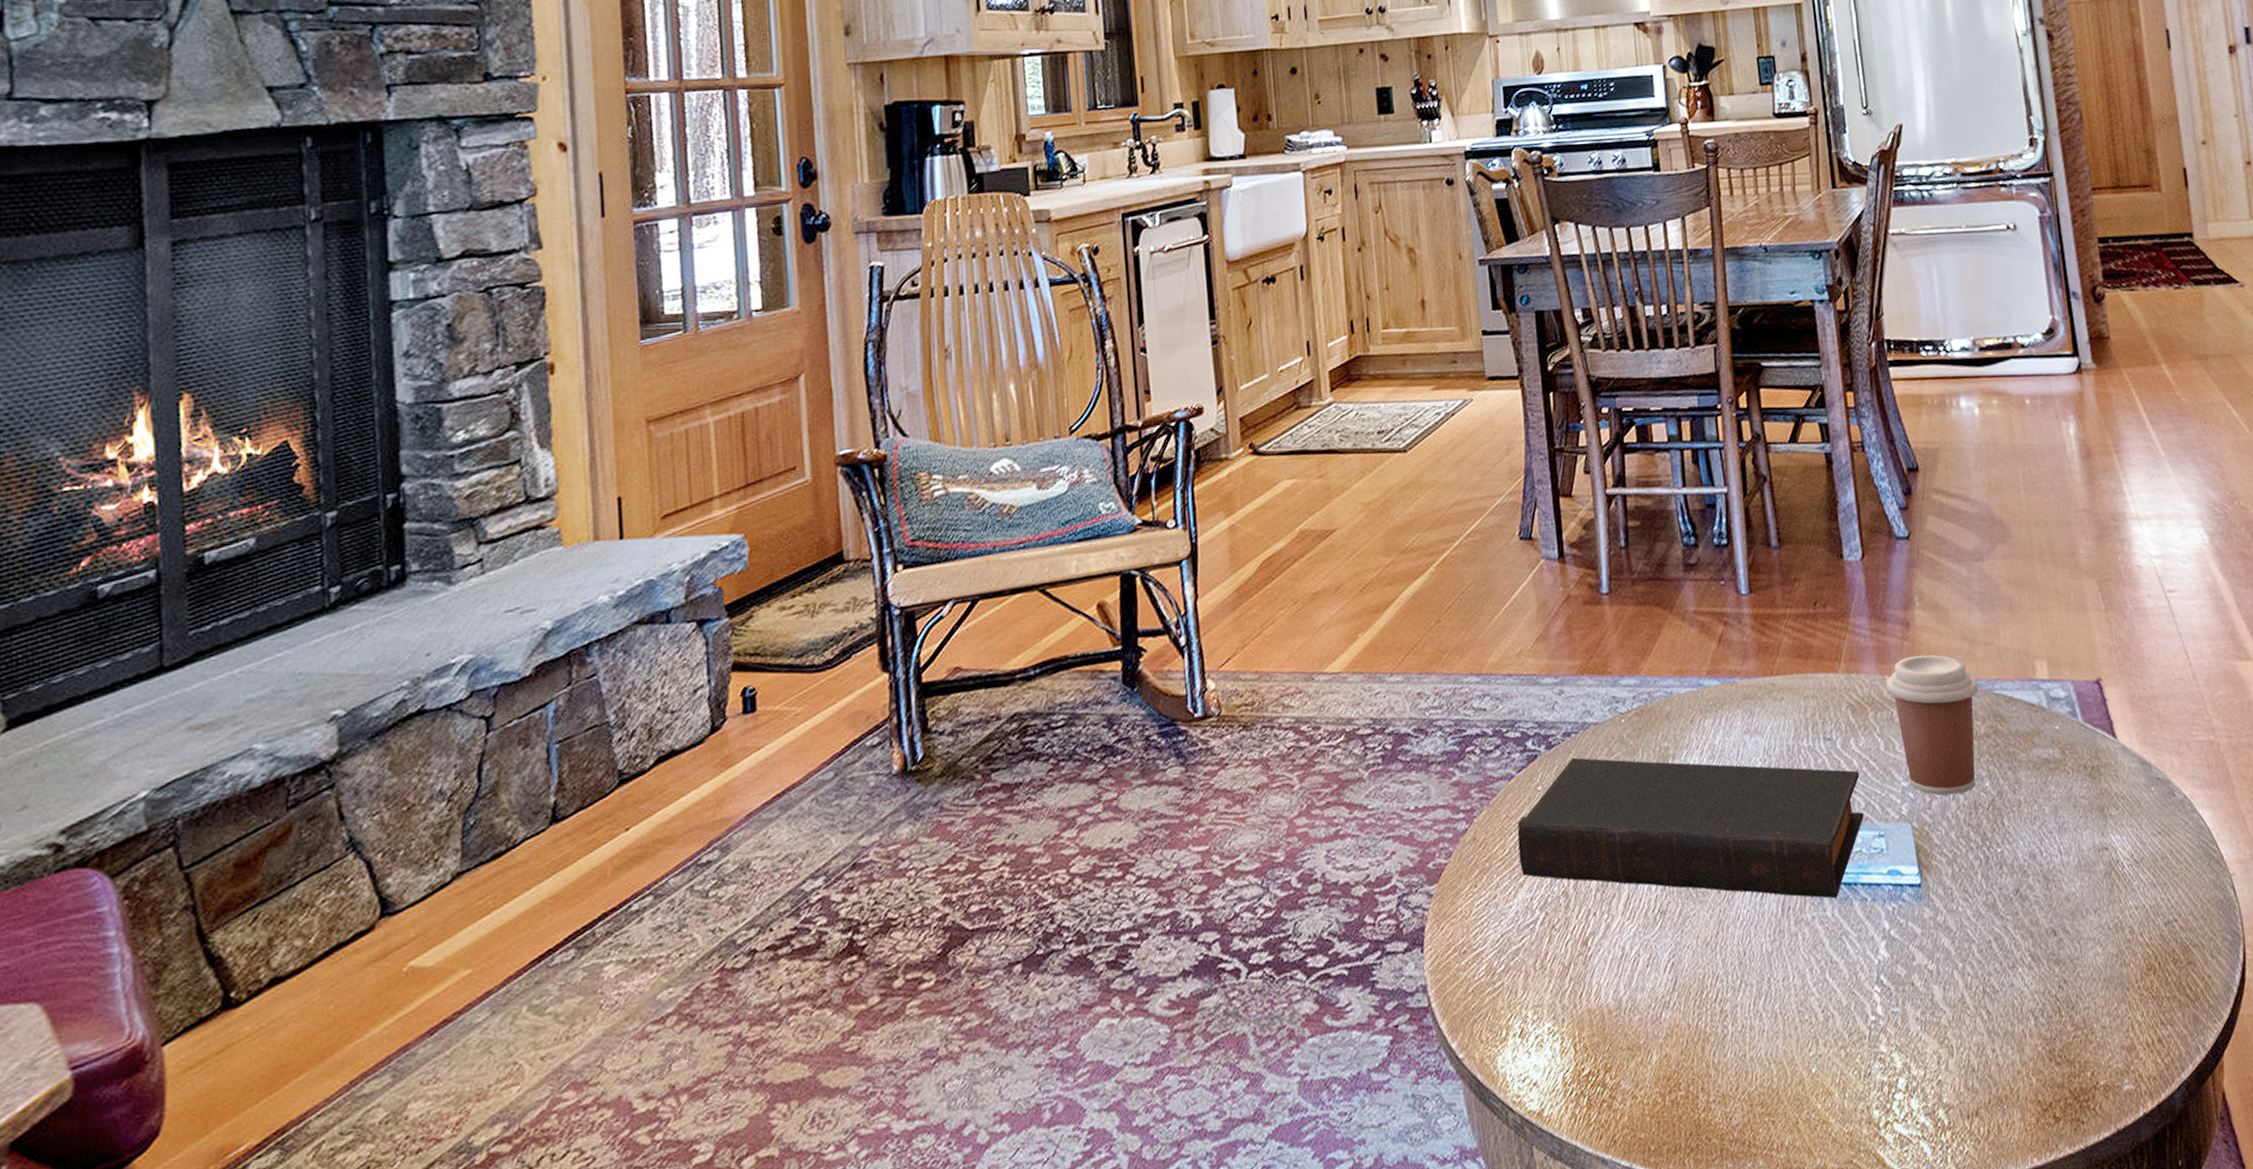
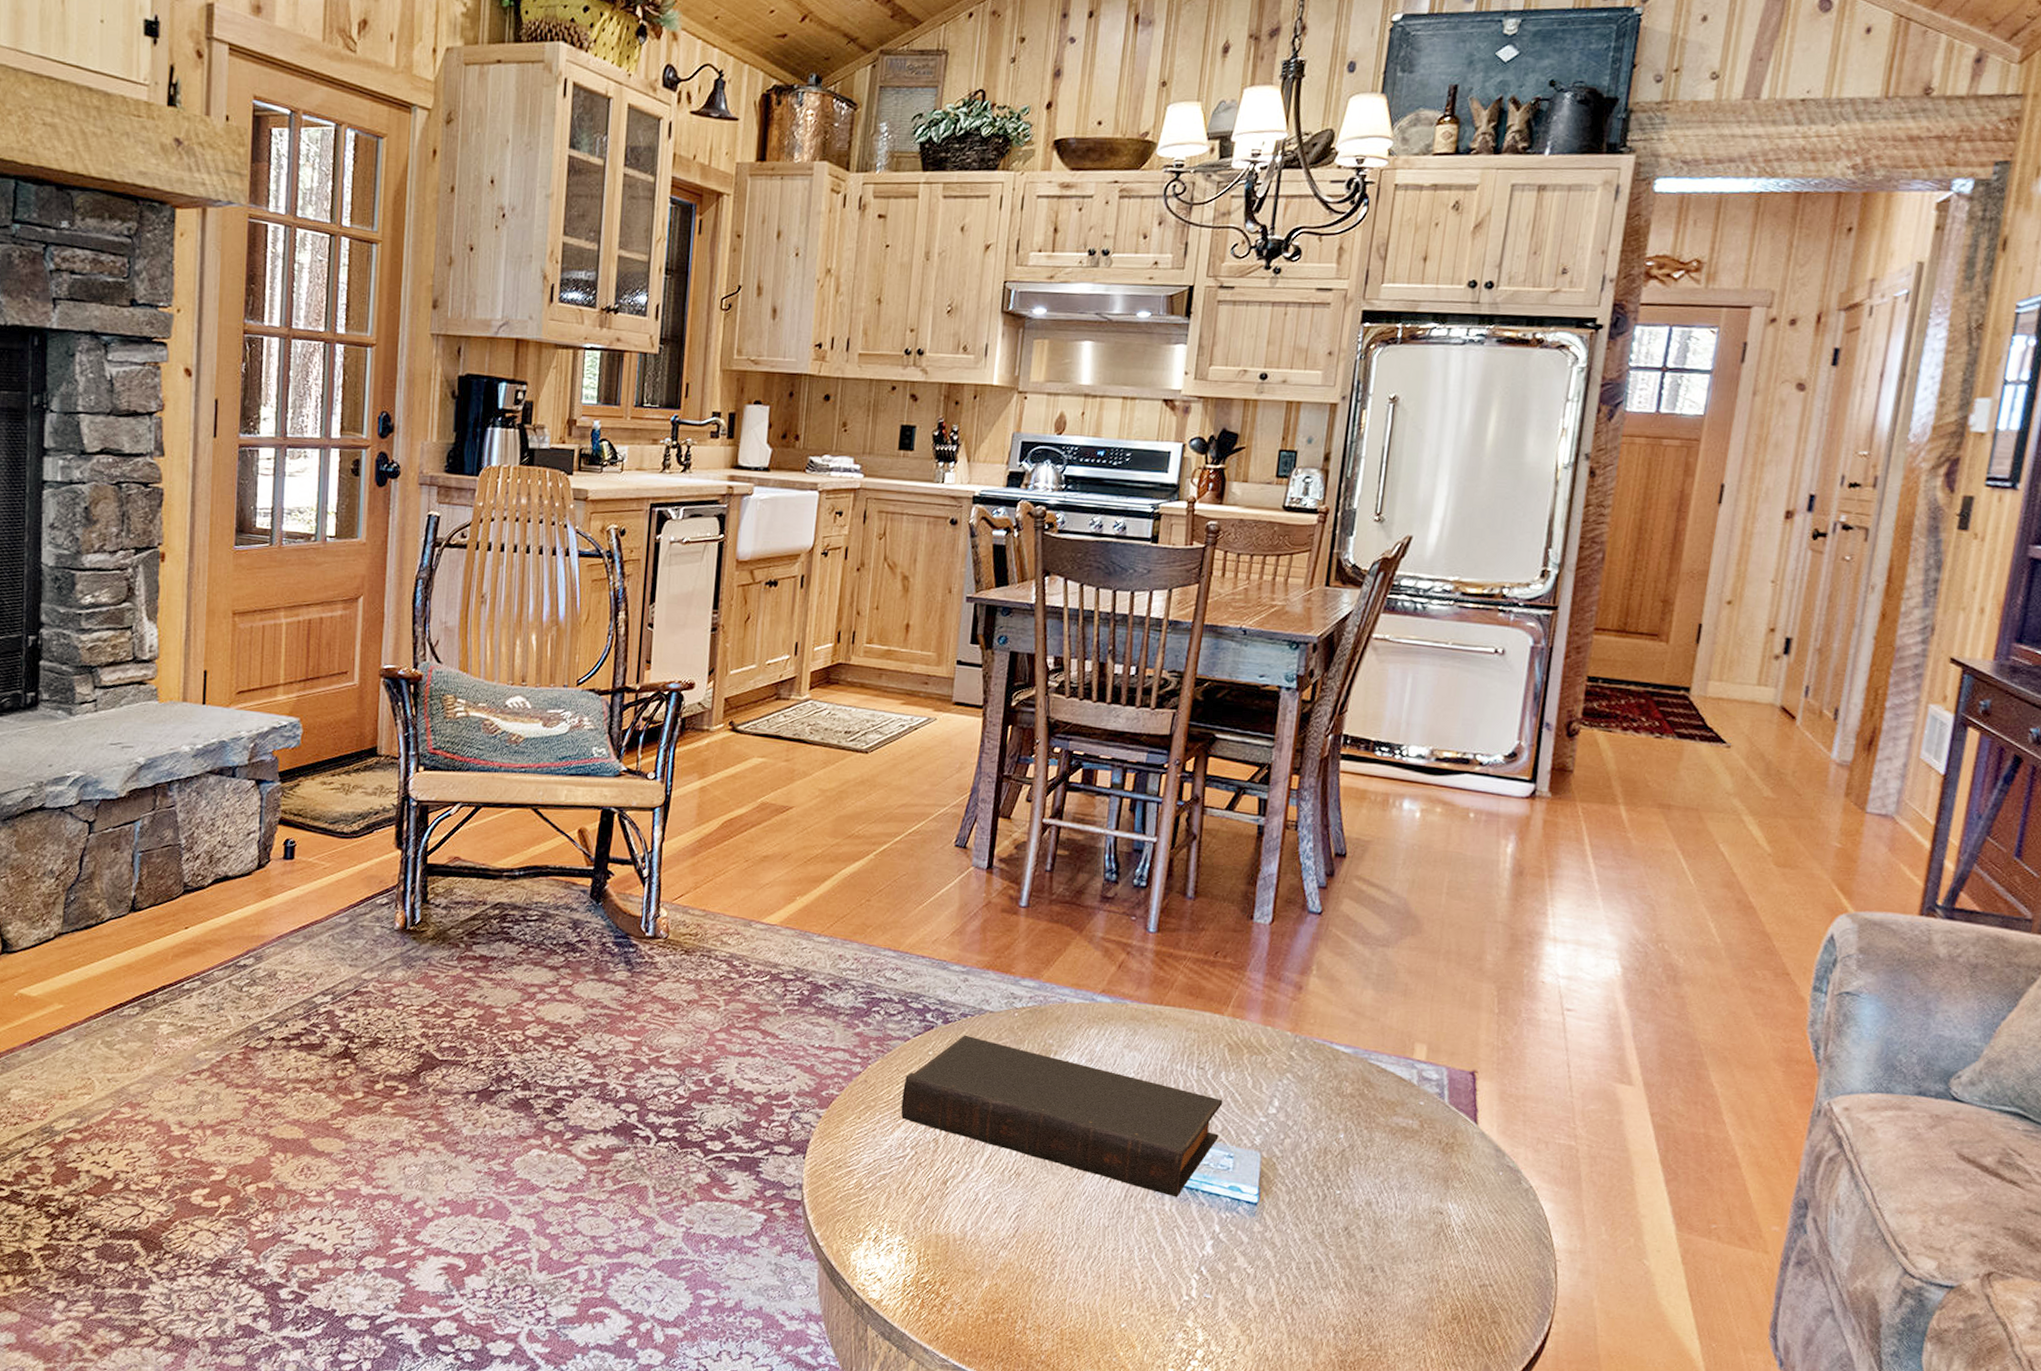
coffee cup: present [1886,654,1979,795] -> none [1266,1015,1356,1139]

